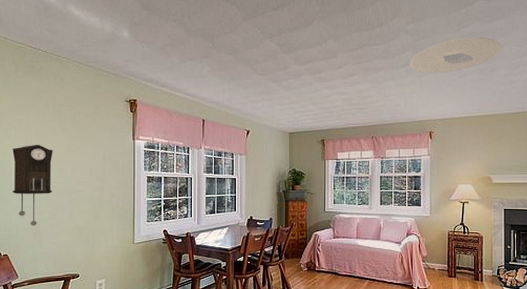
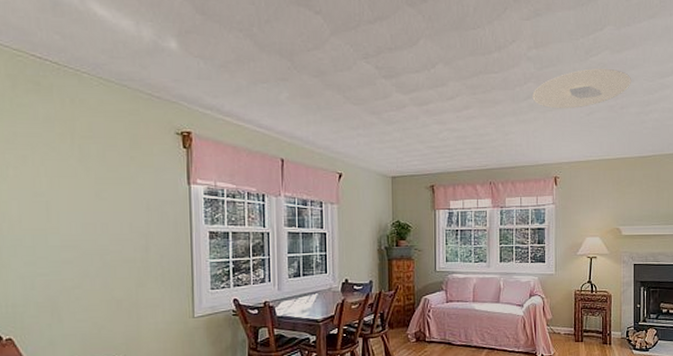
pendulum clock: present [12,144,53,225] -> none [12,189,75,299]

